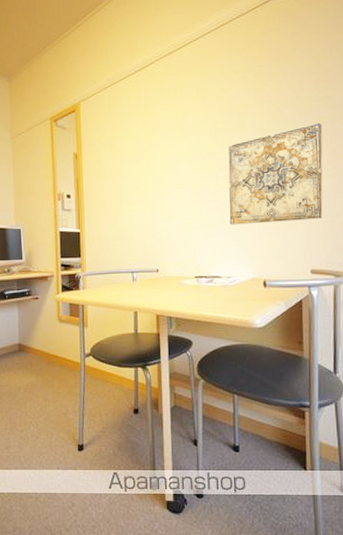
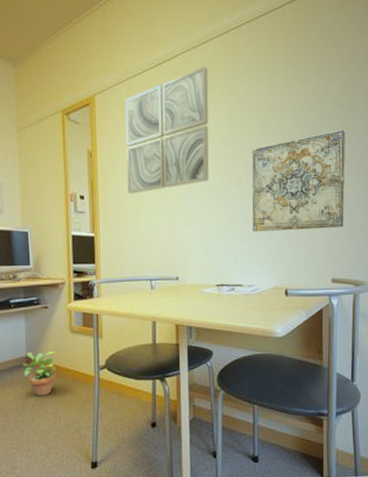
potted plant: none [15,338,46,381] -> present [22,351,57,396]
wall art: none [107,70,187,192] -> present [125,67,209,194]

